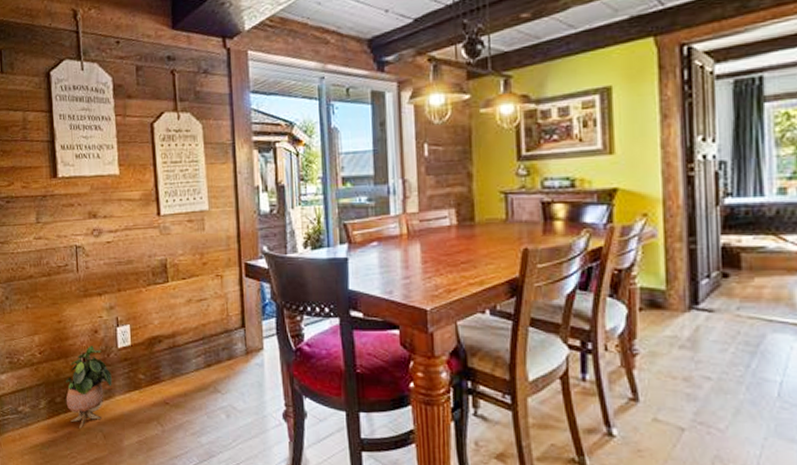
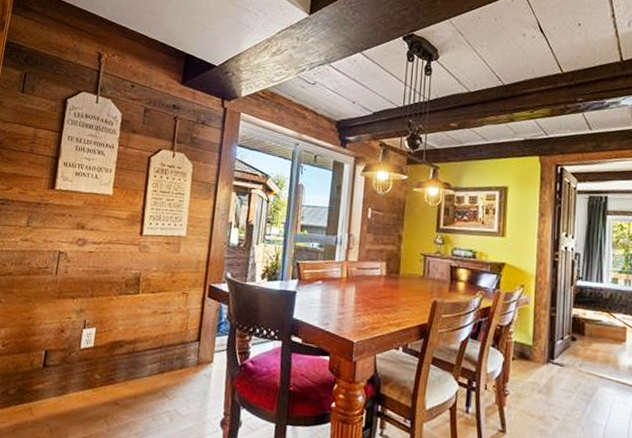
potted plant: present [66,345,112,429] -> none [19,343,70,421]

